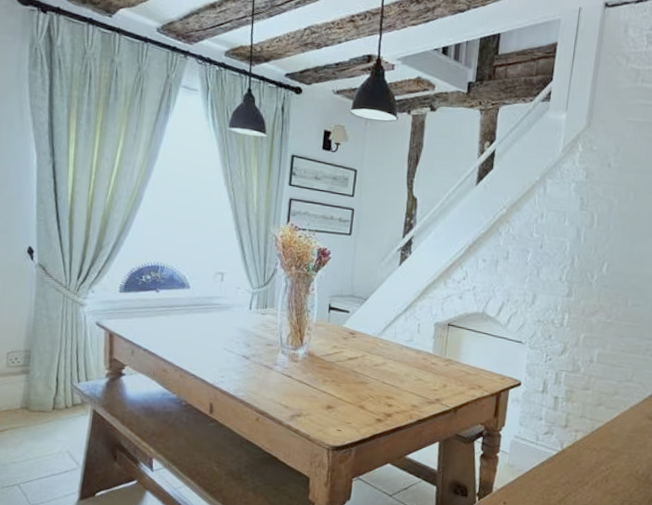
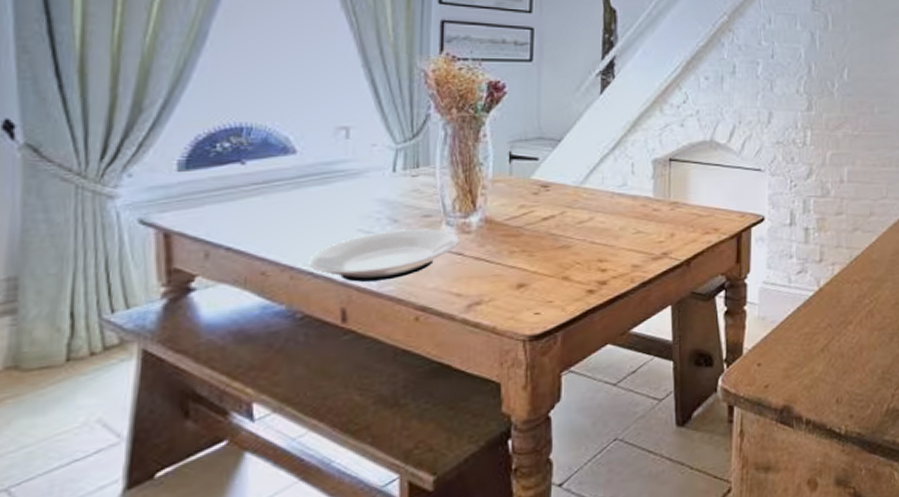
plate: none [192,352,290,388] -> present [309,228,459,282]

